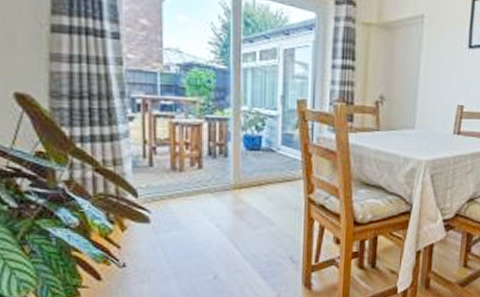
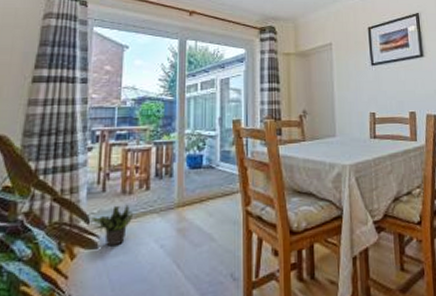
potted plant: none [138,181,186,222] -> present [89,204,134,247]

